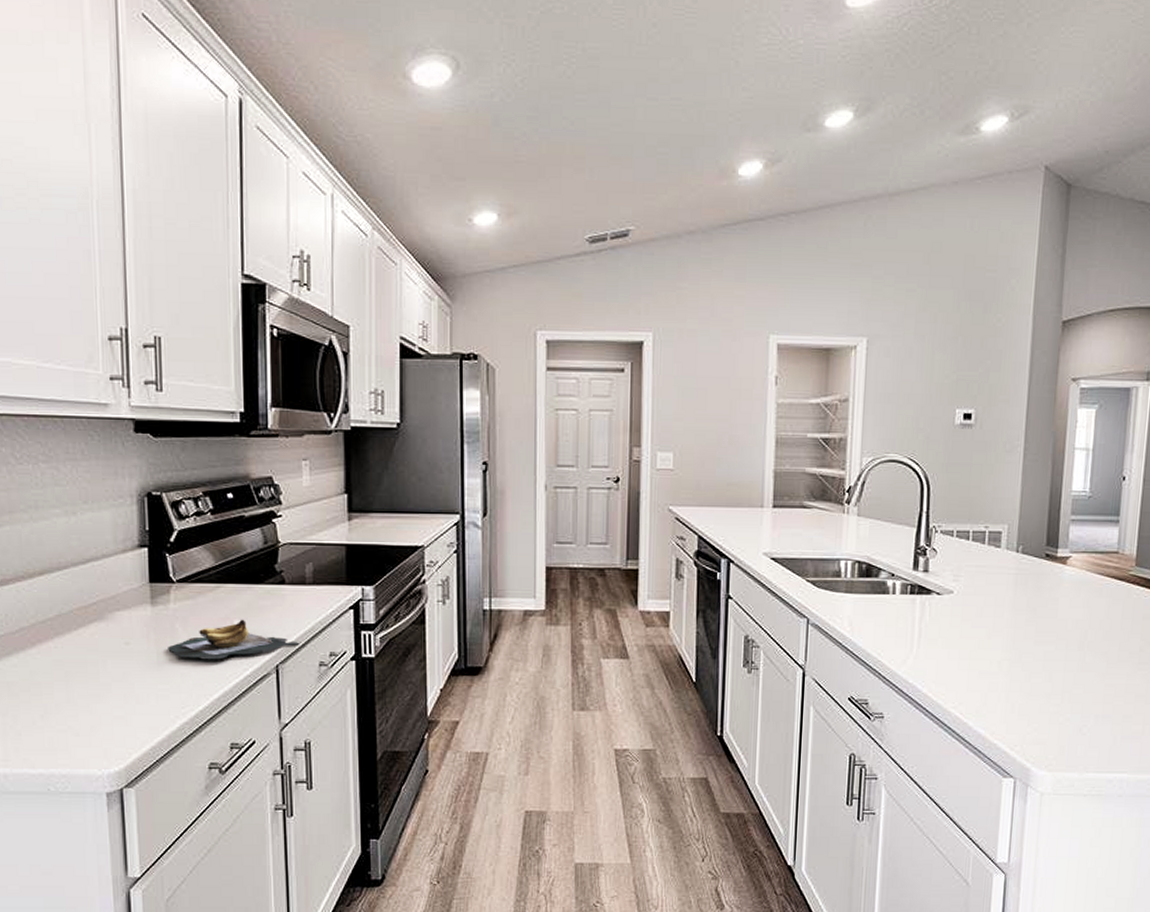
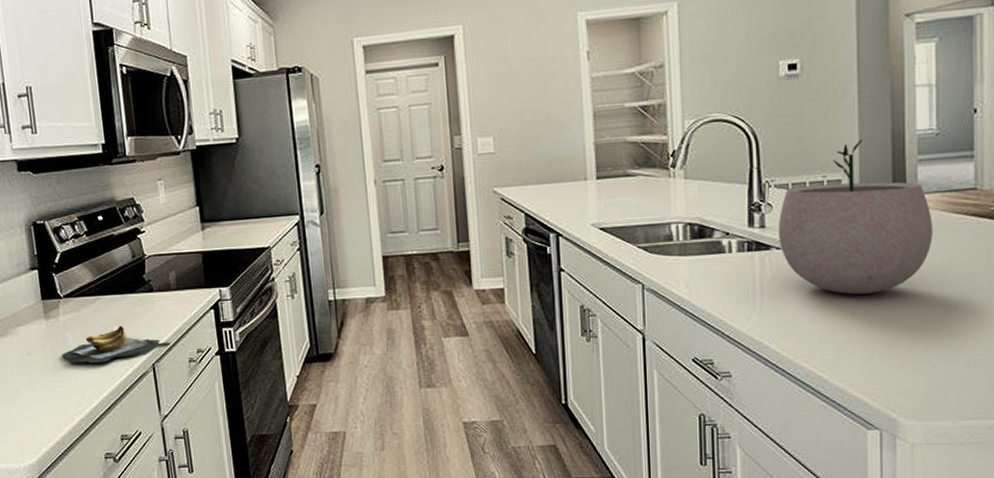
plant pot: none [939,495,1078,645] -> present [778,140,932,295]

